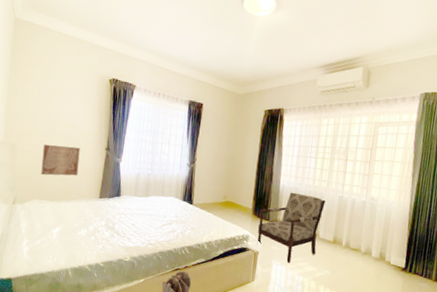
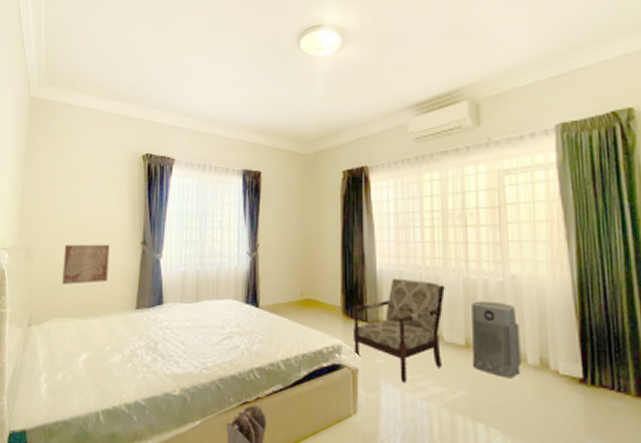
air purifier: none [335,212,371,265] -> present [472,301,521,379]

